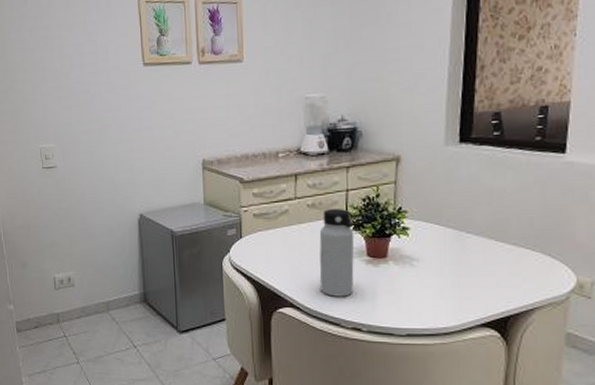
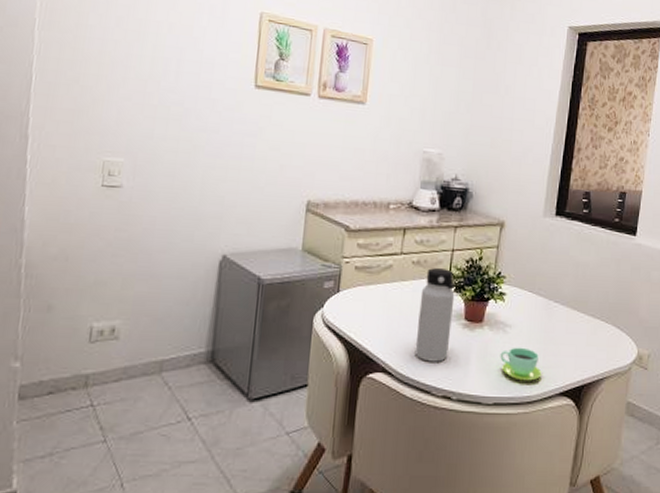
cup: none [409,280,458,313] -> present [500,347,542,381]

